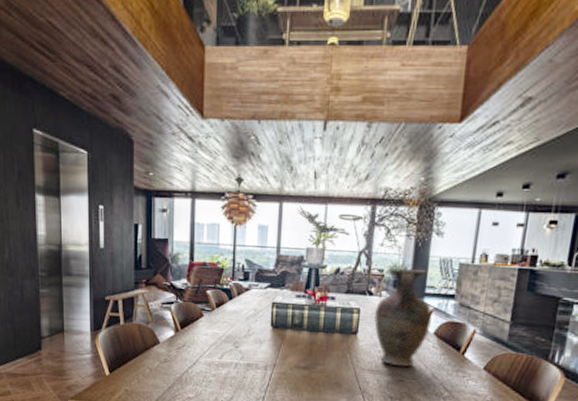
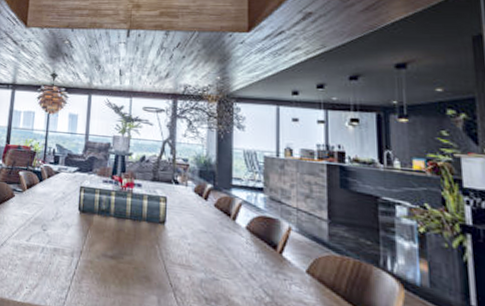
vase: present [374,267,432,367] -> none [181,158,242,264]

